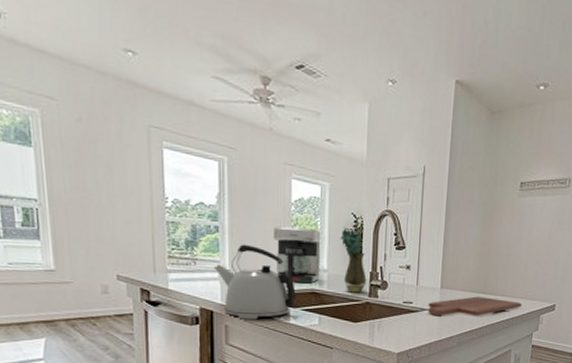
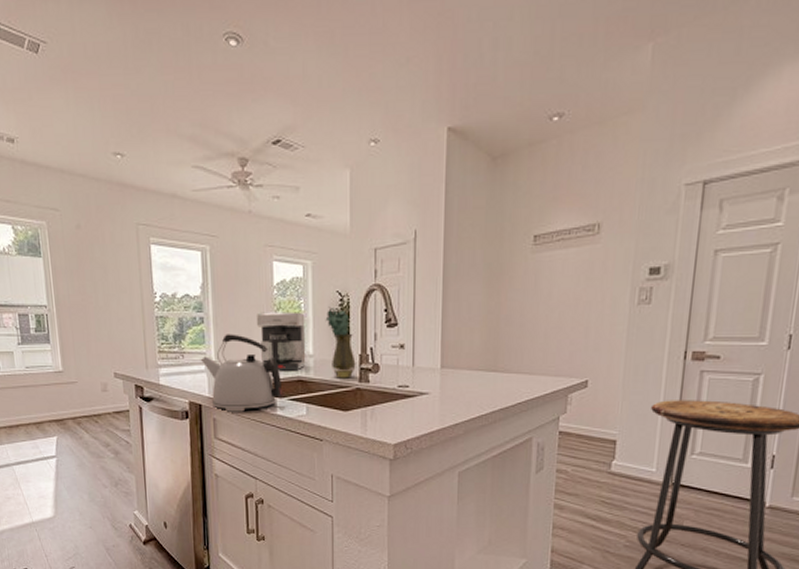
cutting board: present [428,296,522,317] -> none [427,375,543,401]

